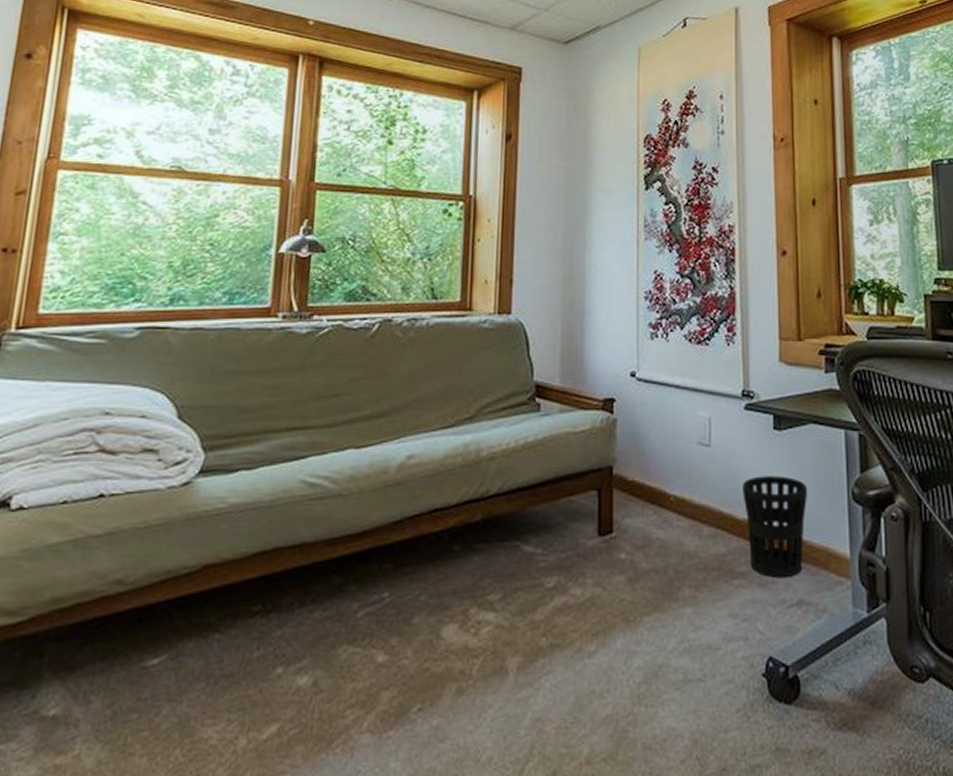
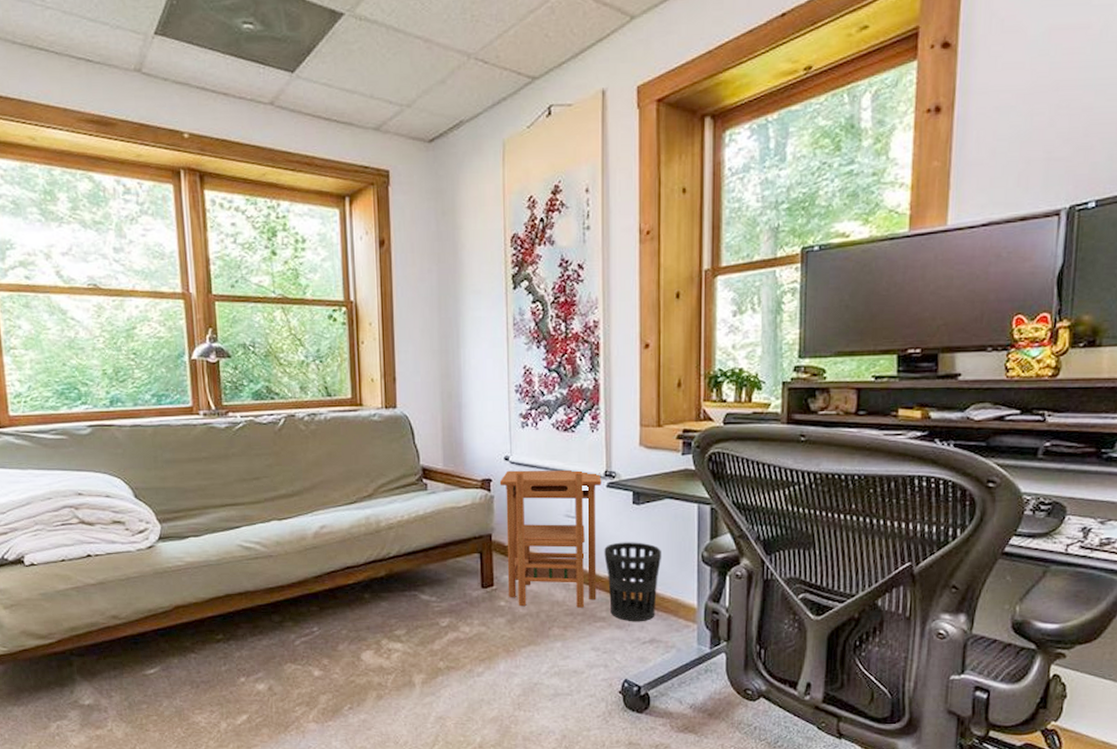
side table: none [624,388,739,561] -> present [499,470,601,608]

